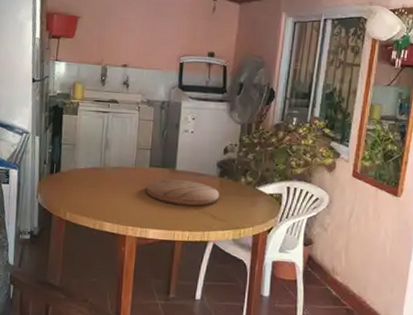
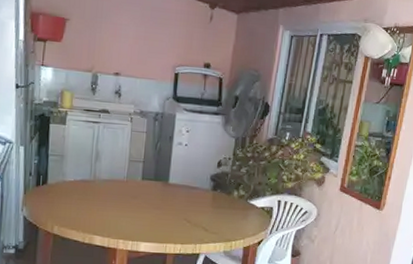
cutting board: present [146,179,219,207] -> none [138,192,212,220]

